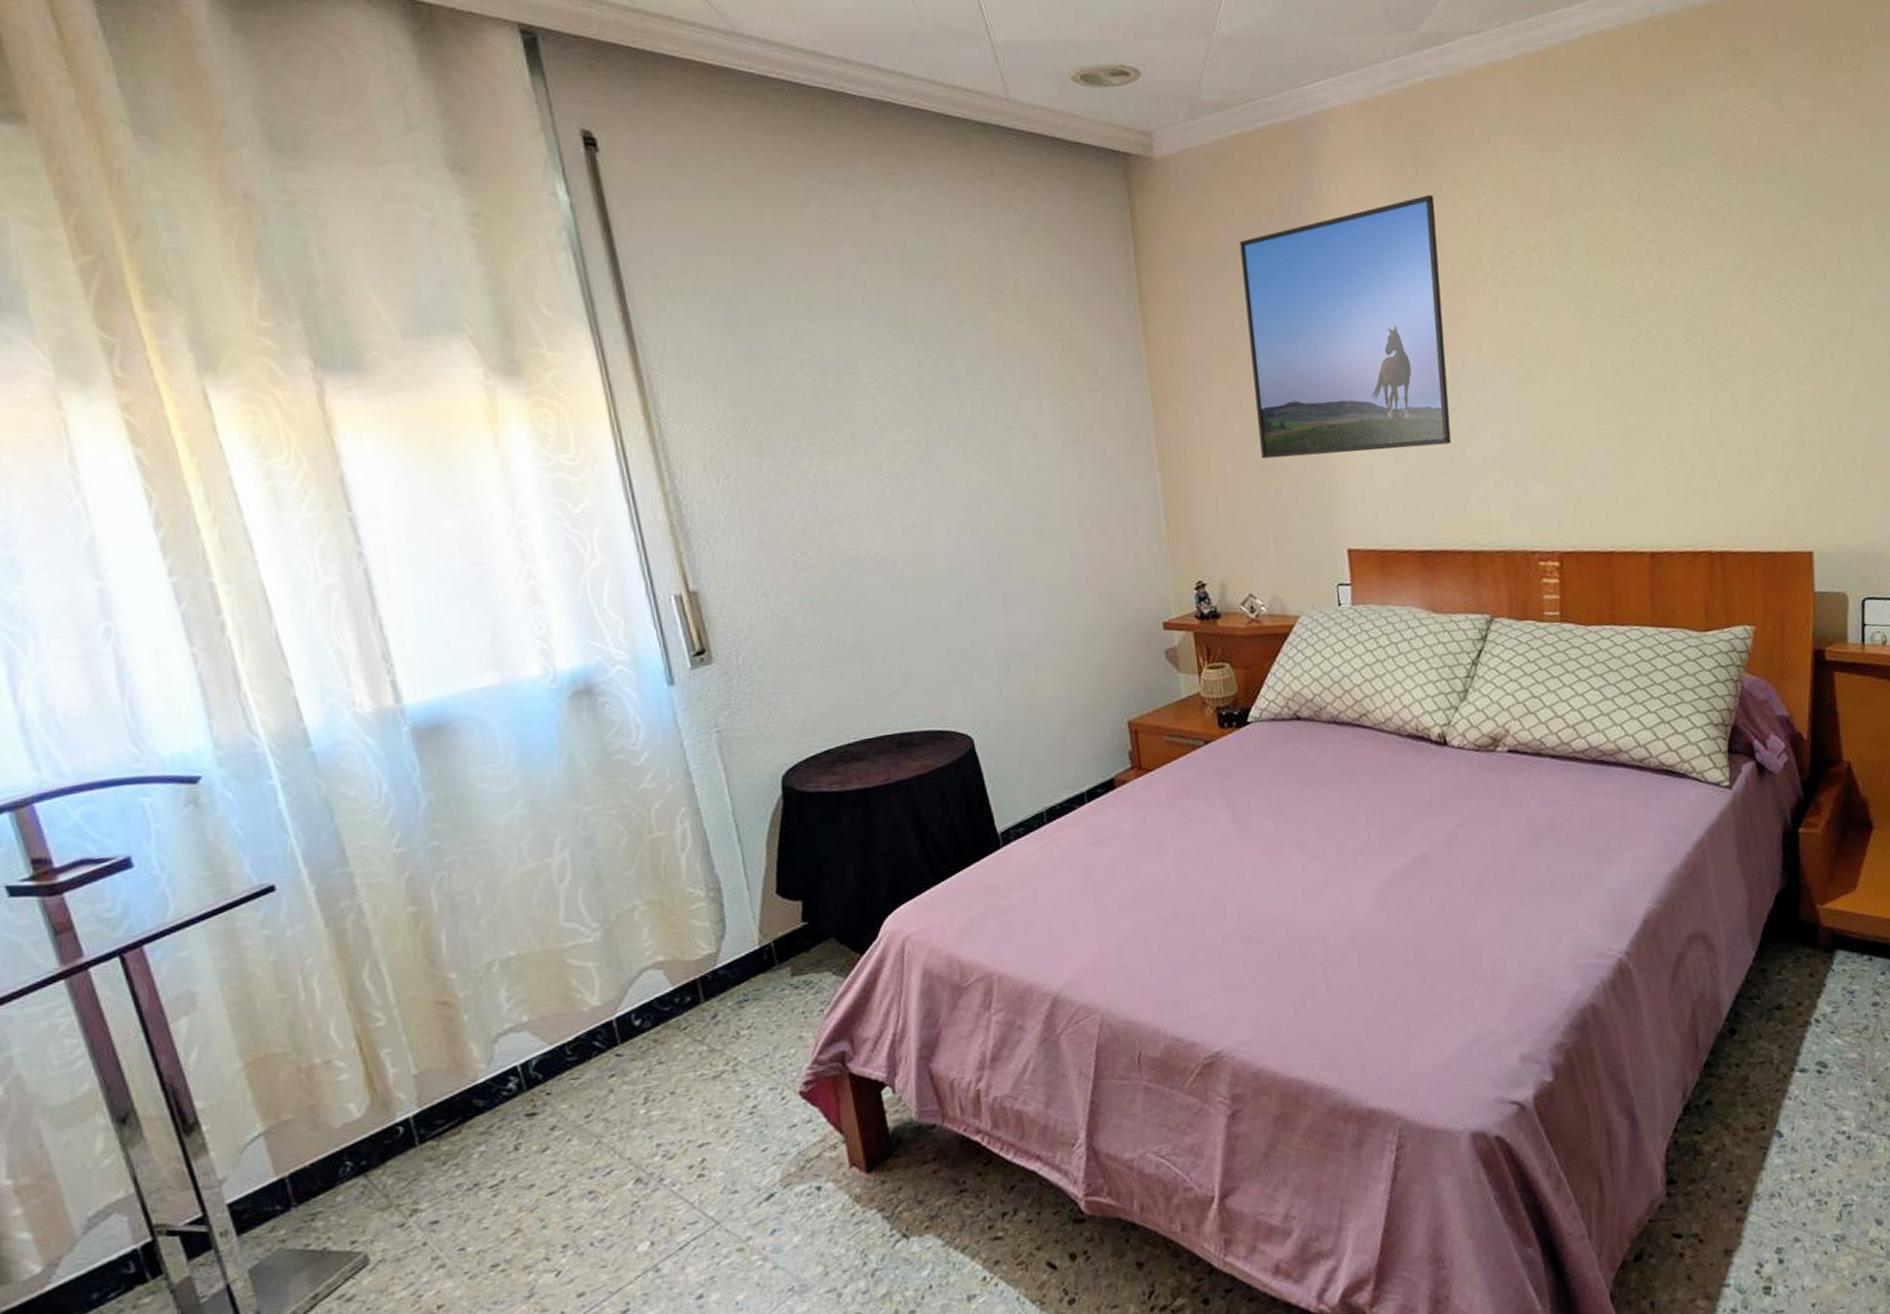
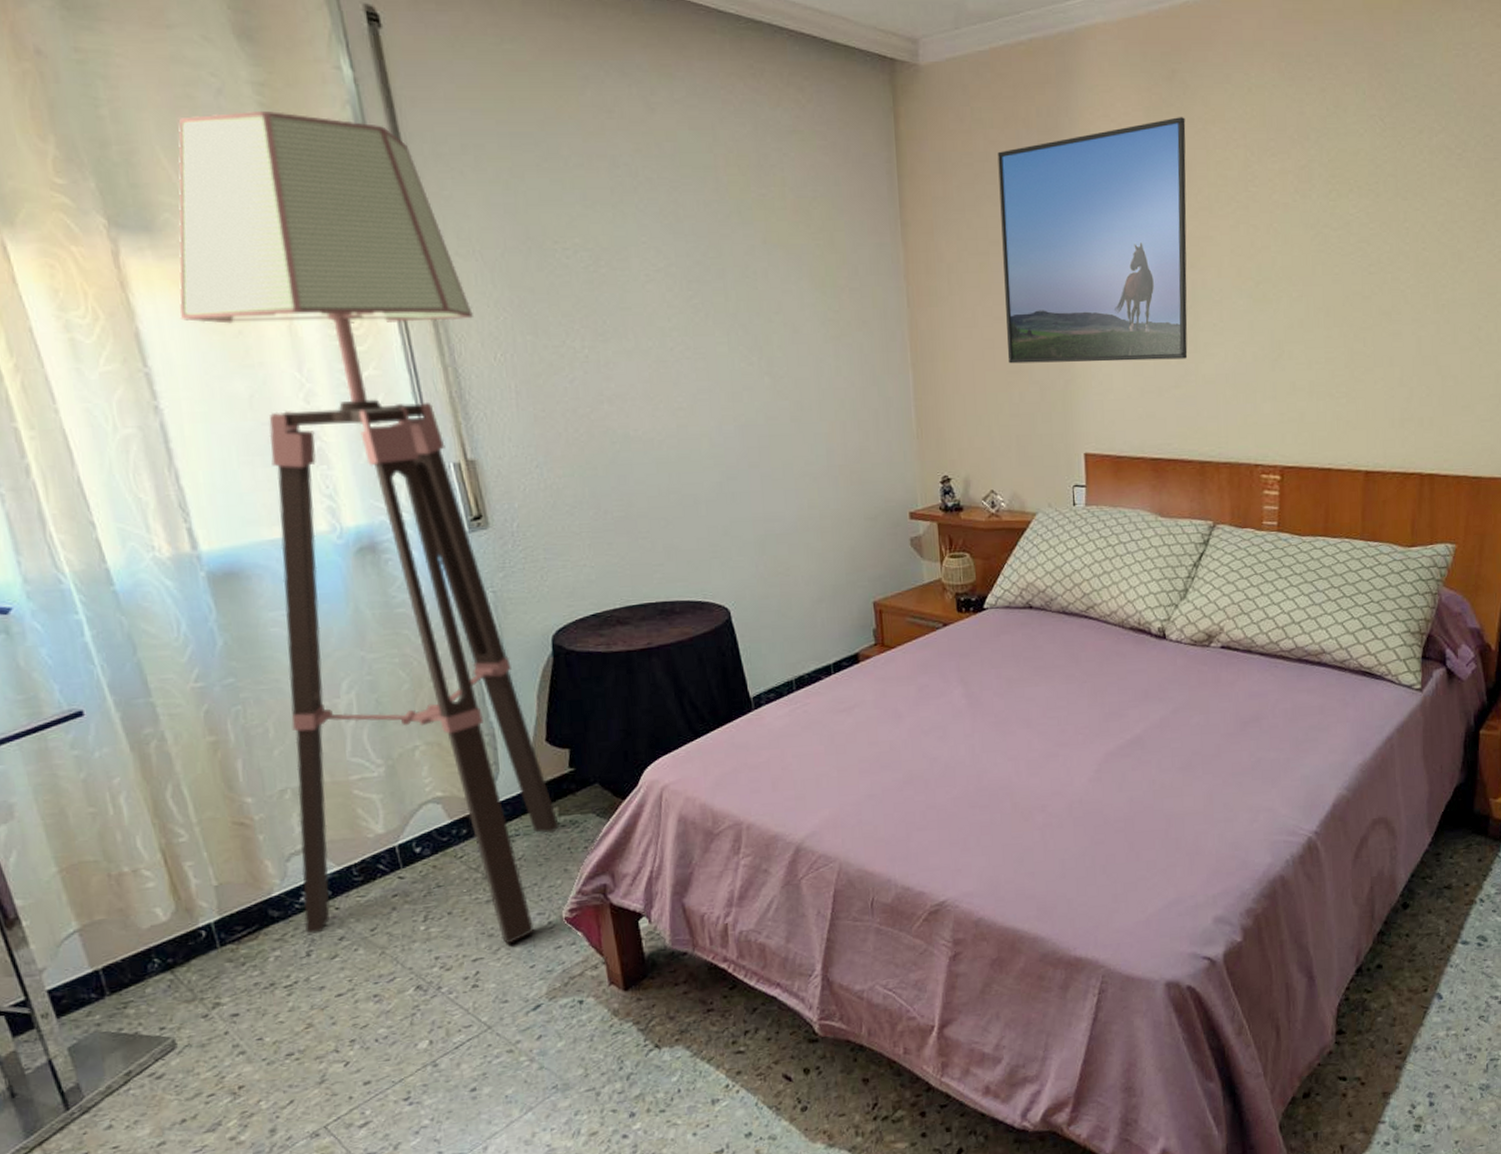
floor lamp: none [386,241,794,1126] -> present [177,111,561,944]

